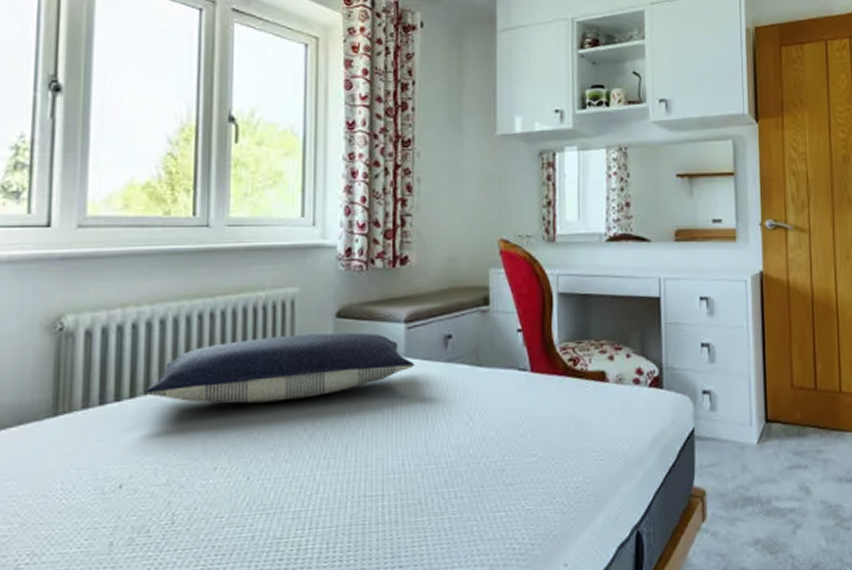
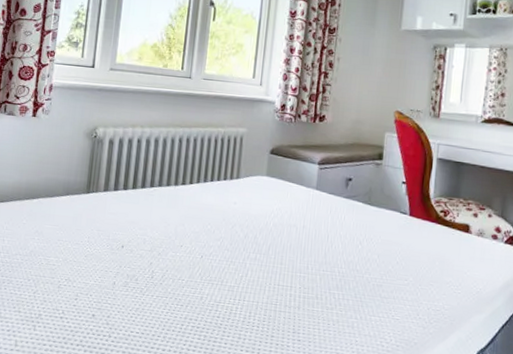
pillow: present [143,332,415,404] -> none [141,160,323,208]

